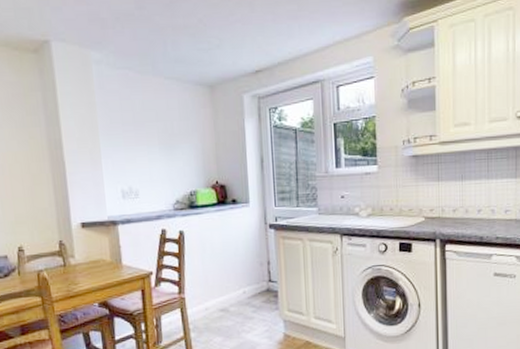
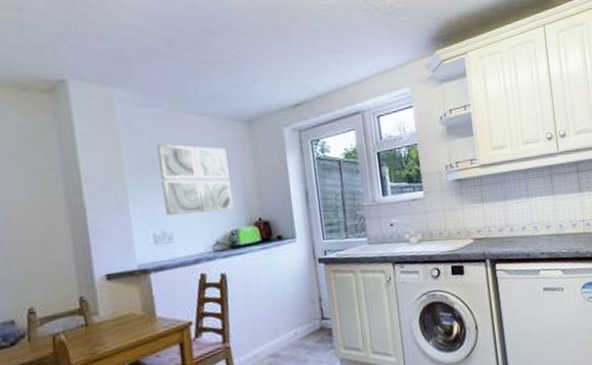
wall art: none [127,104,193,173] -> present [157,143,233,216]

